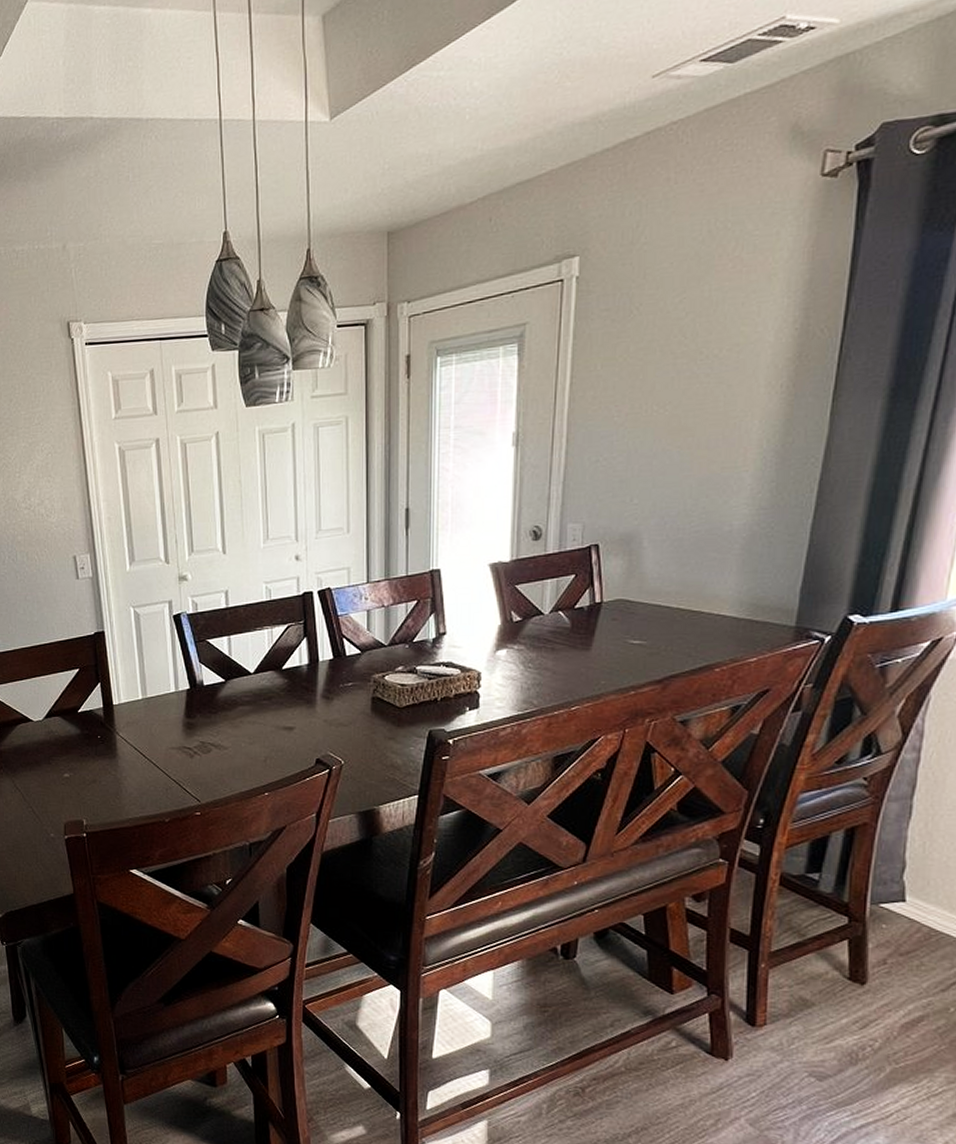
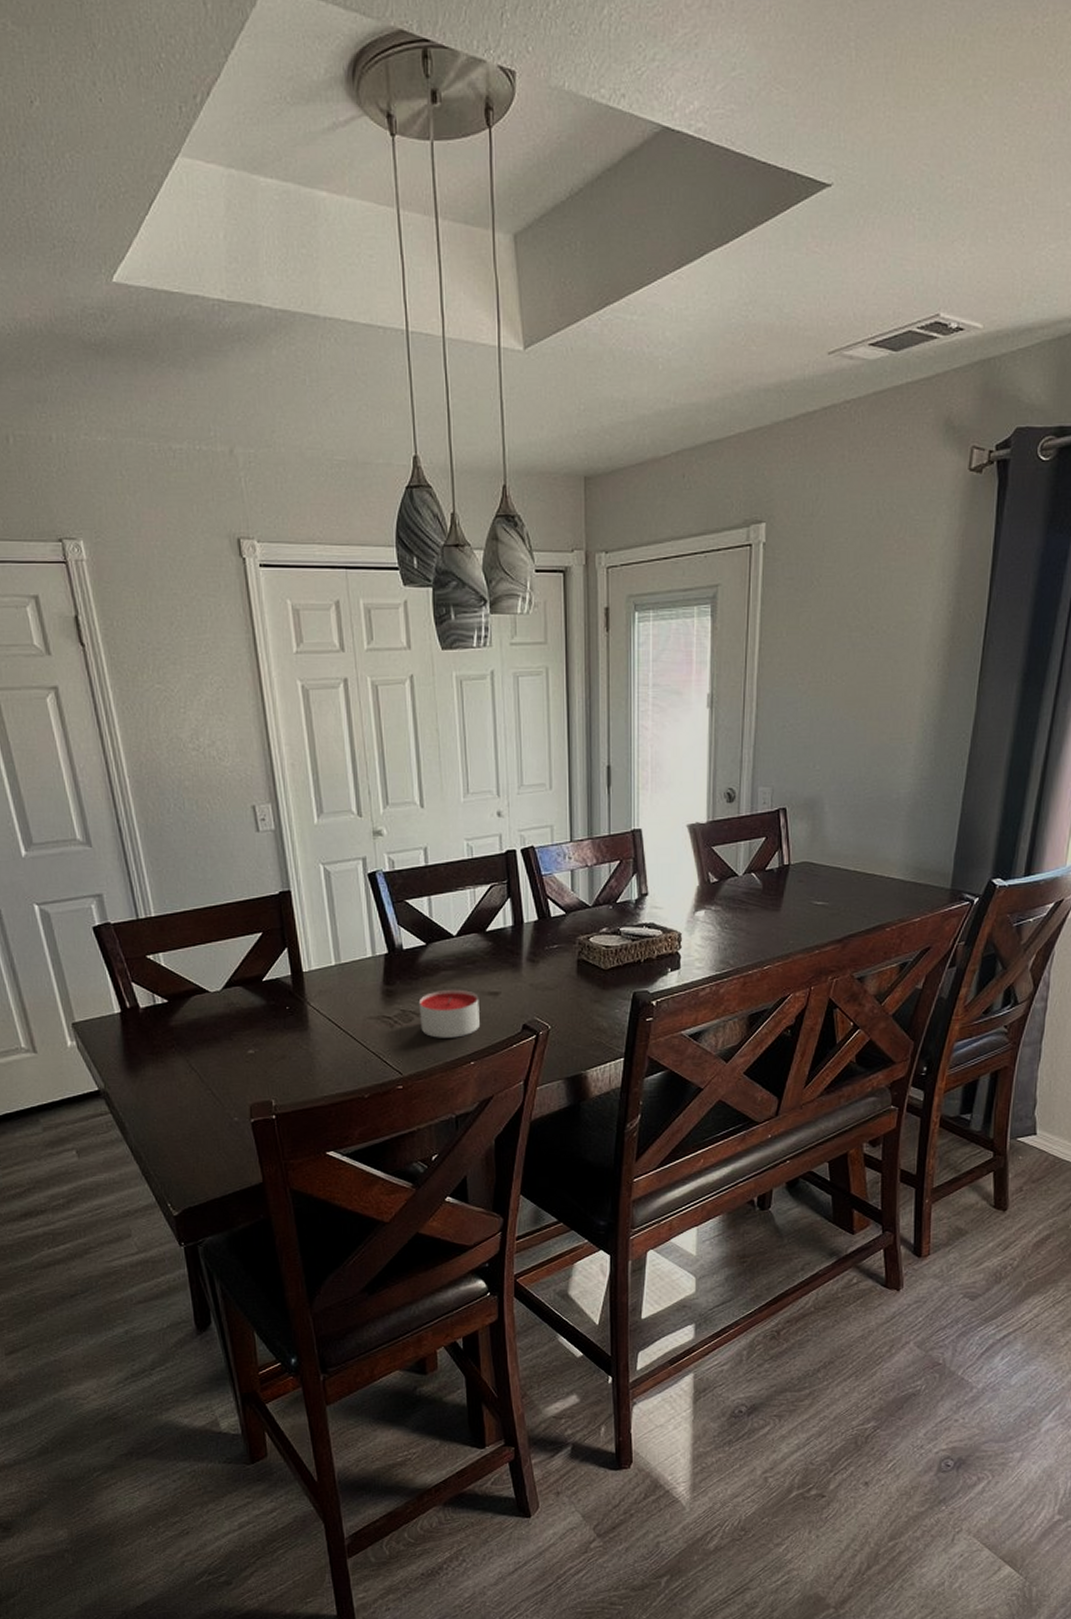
candle: none [217,723,274,769] -> present [418,989,480,1038]

